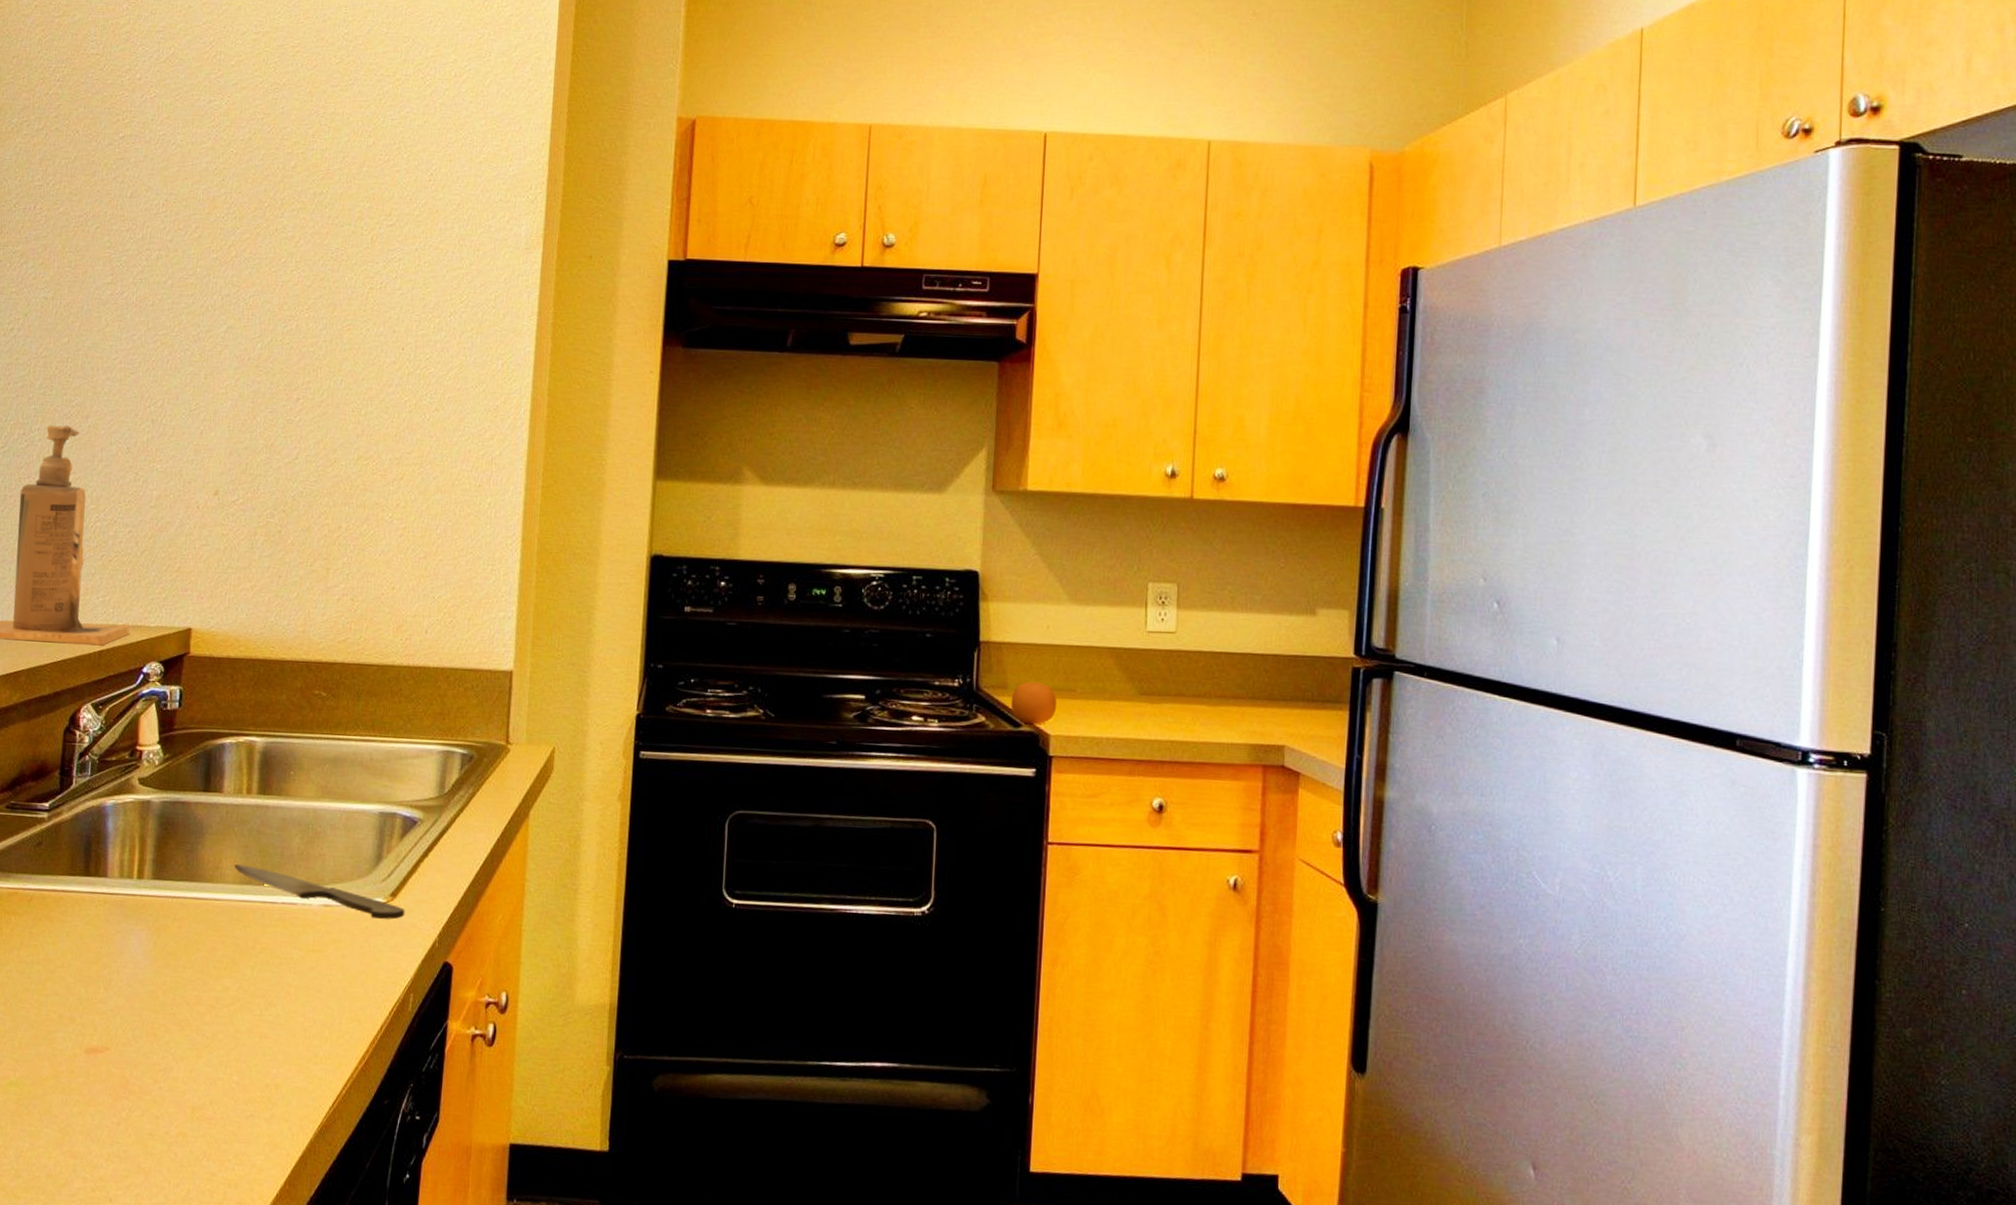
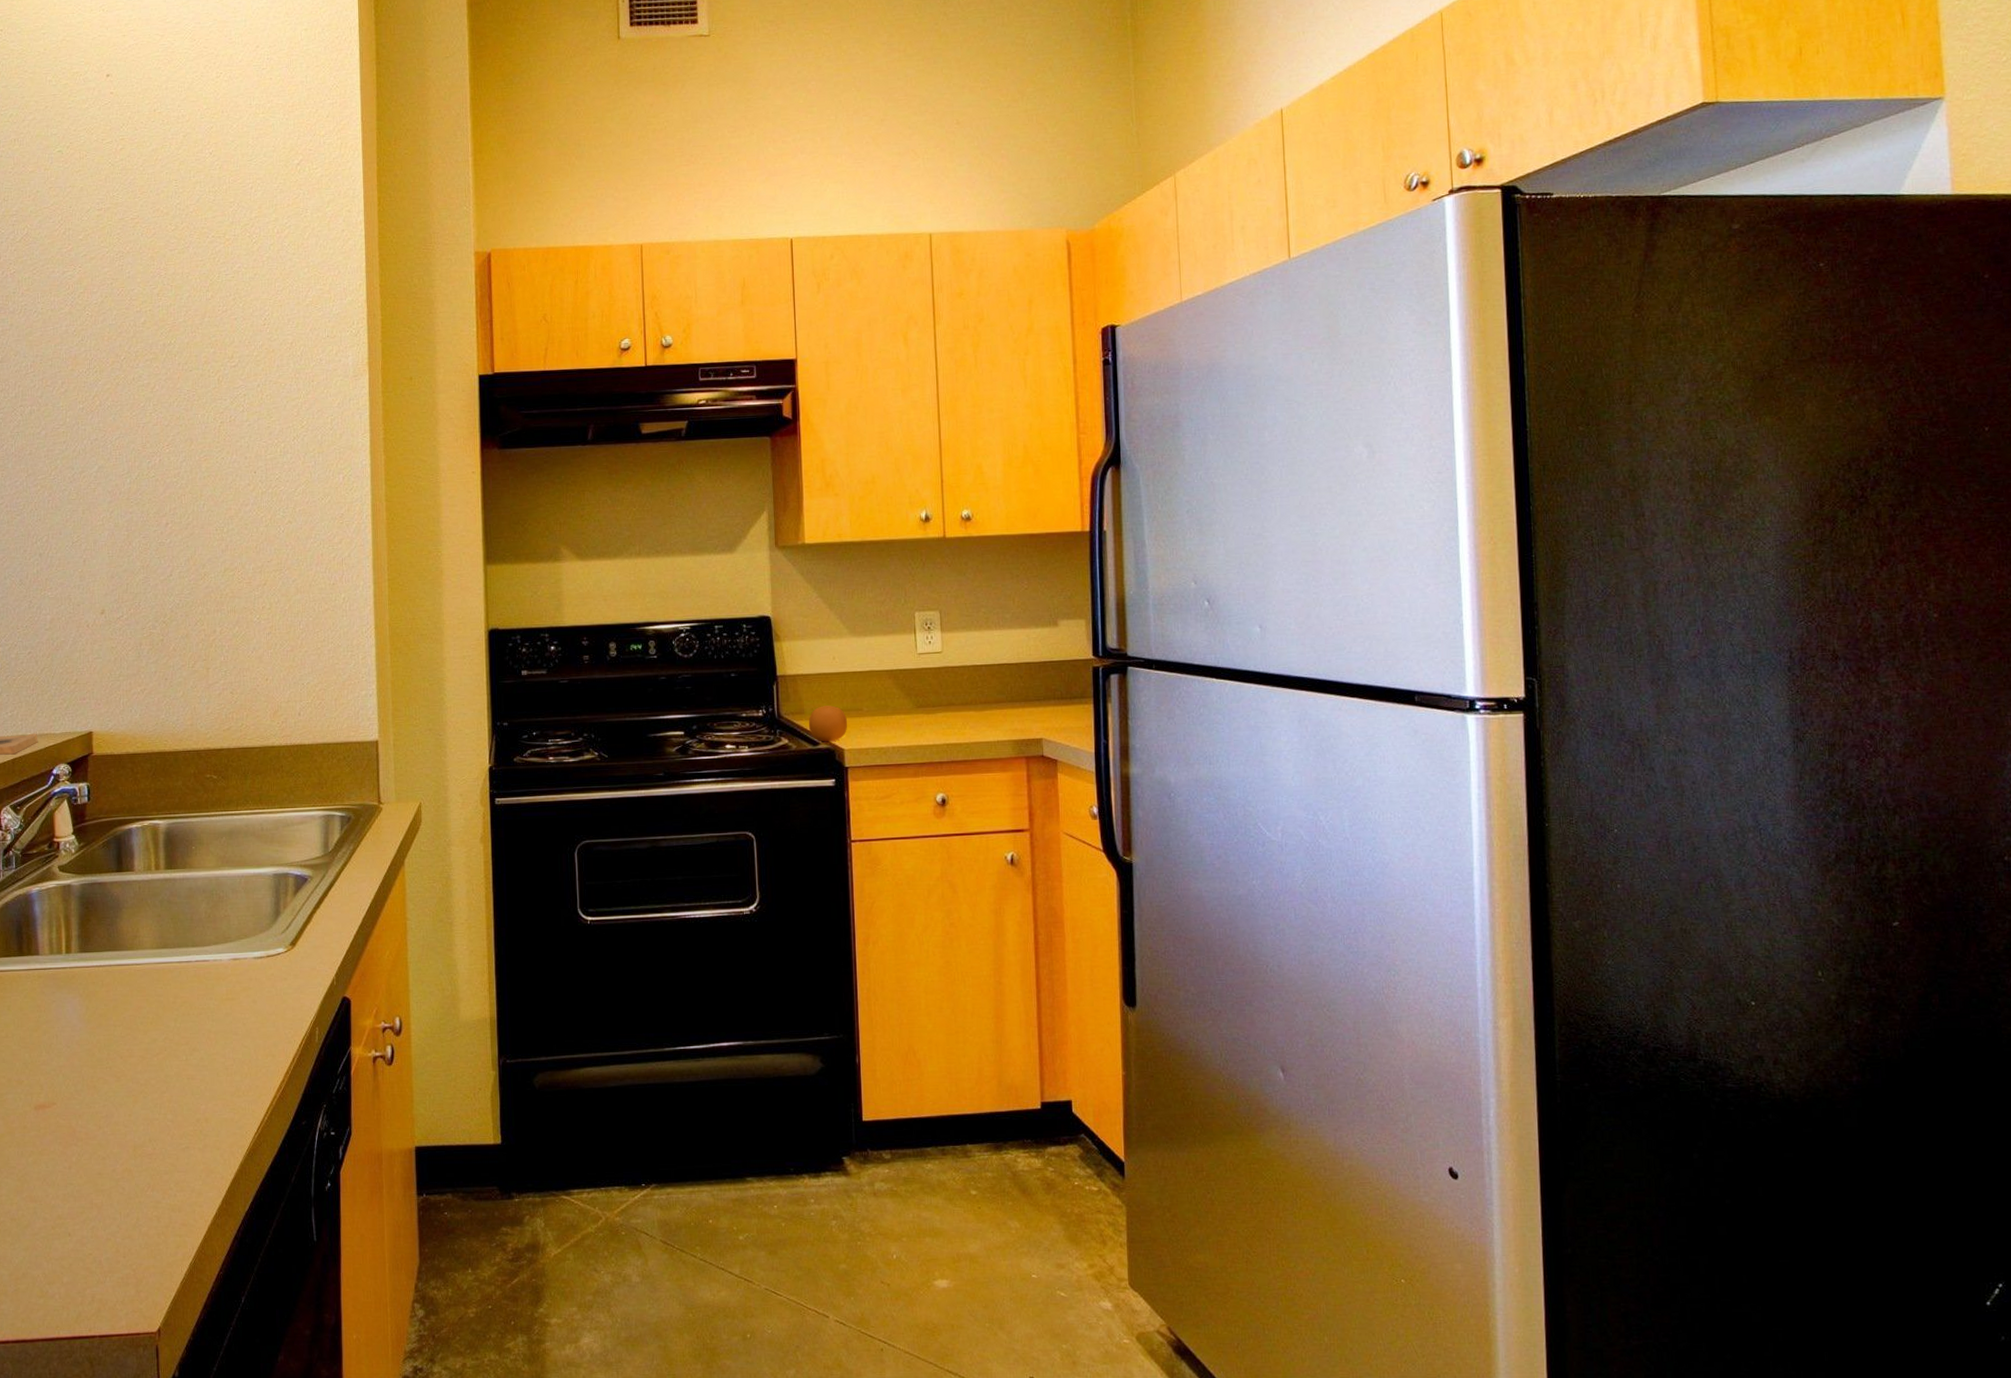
kitchen knife: present [234,864,405,920] -> none [151,932,305,966]

